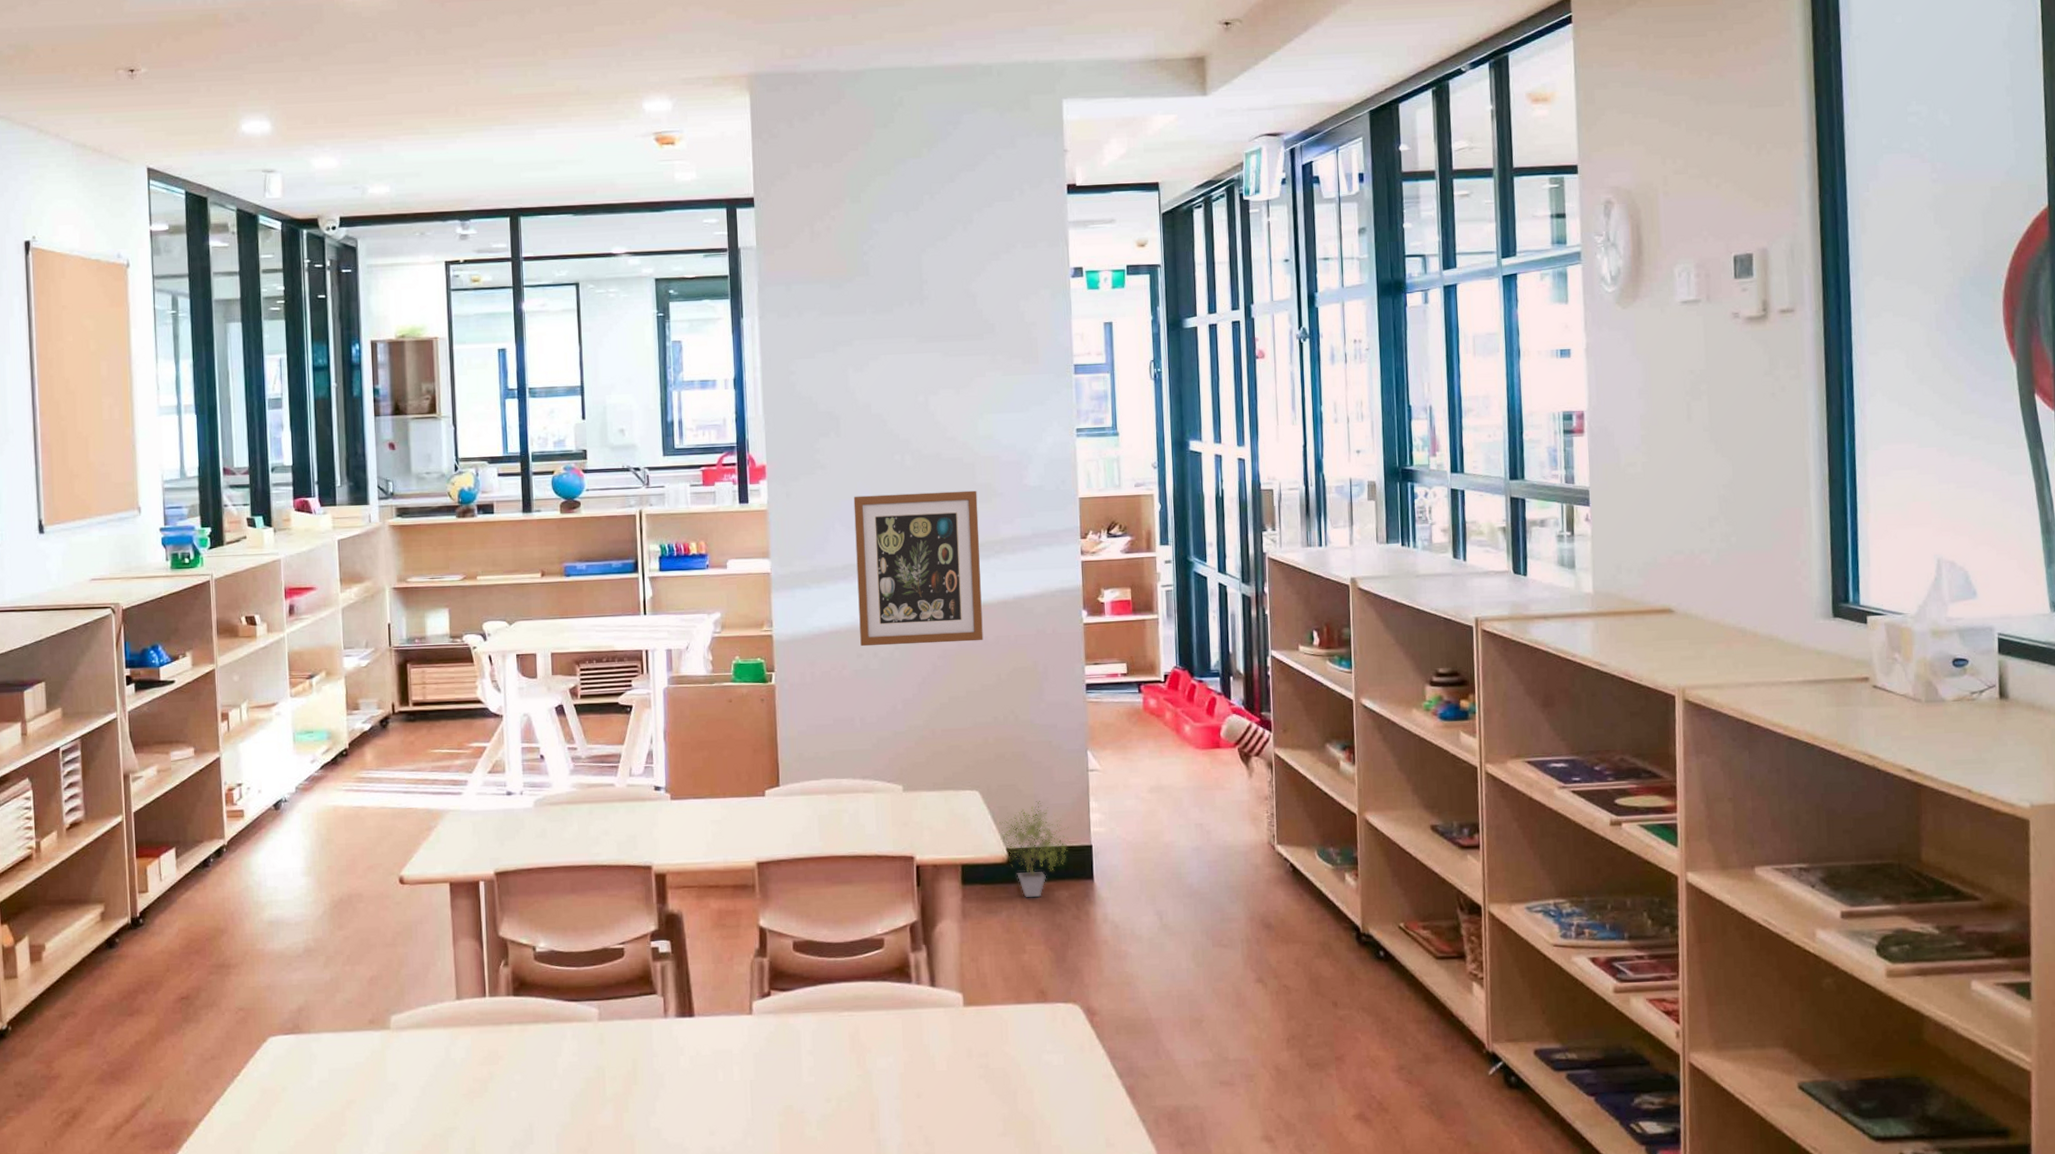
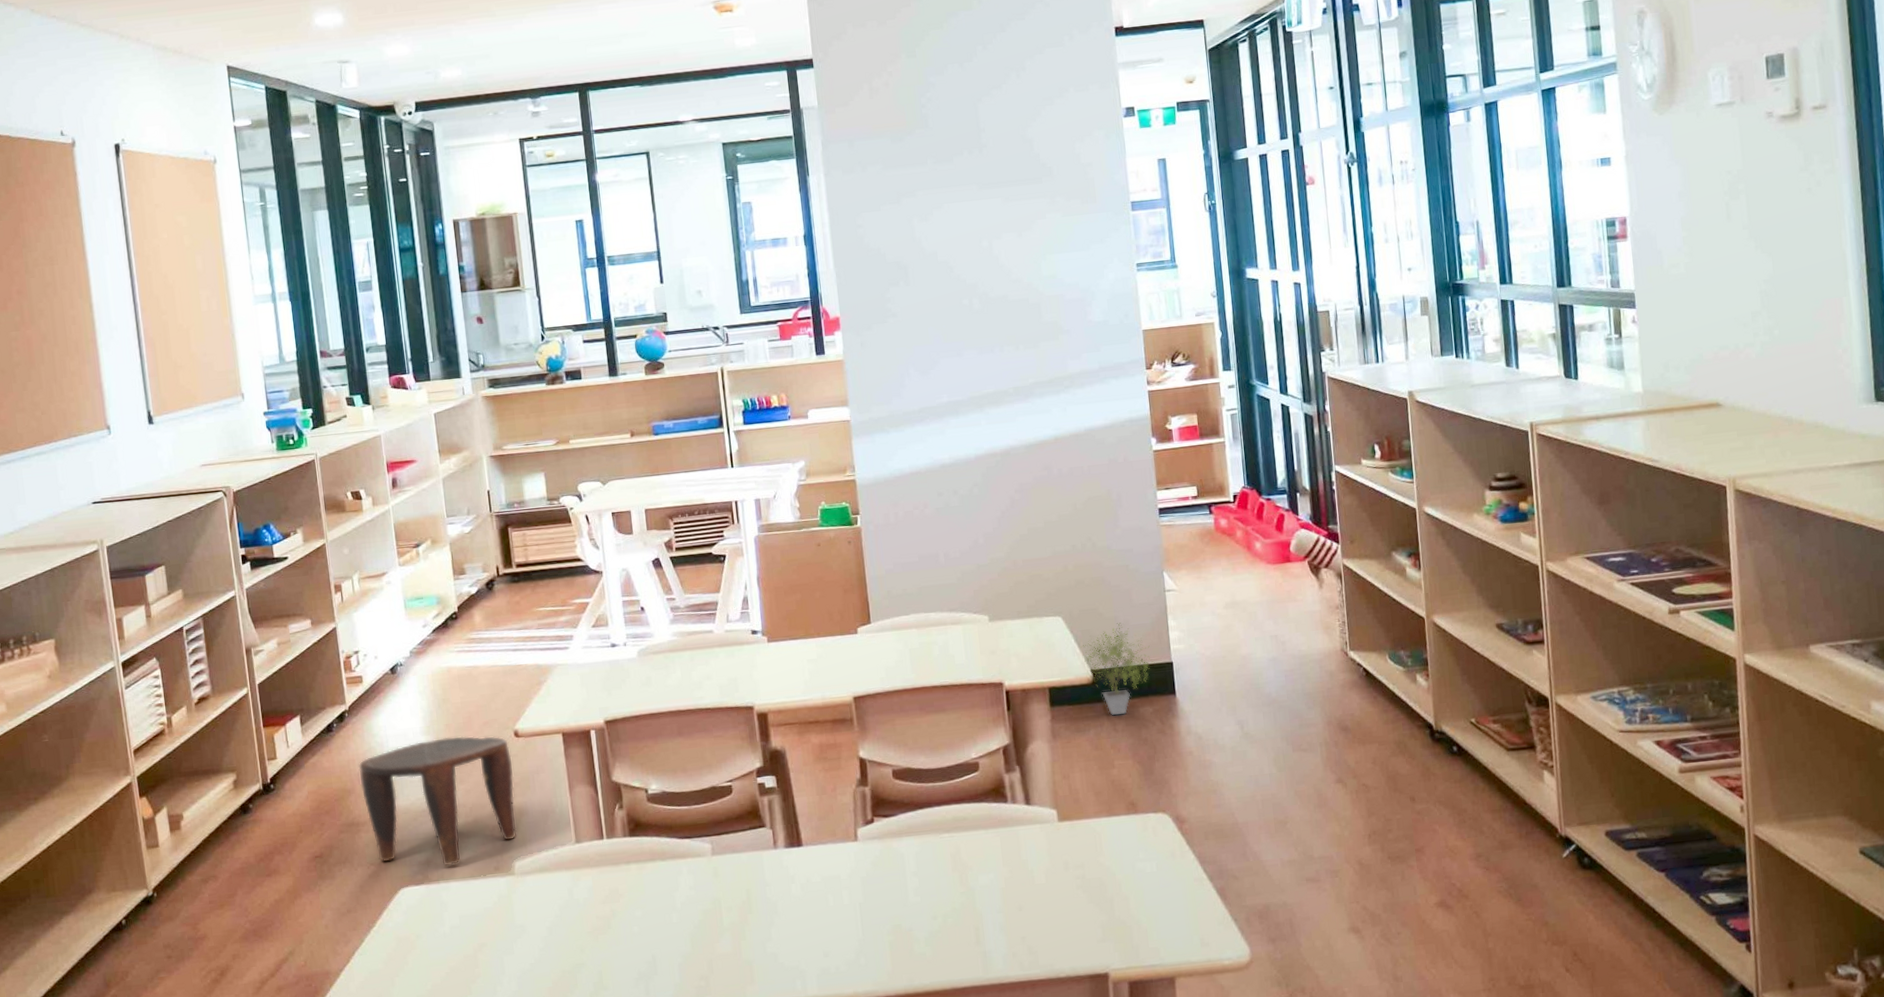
stool: none [233,880,395,1016] -> present [358,736,517,866]
wall art: present [853,490,983,647] -> none [925,329,1058,486]

